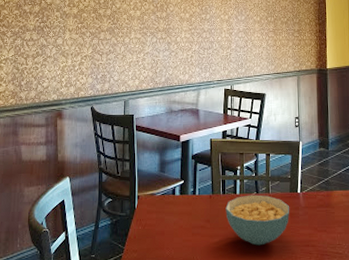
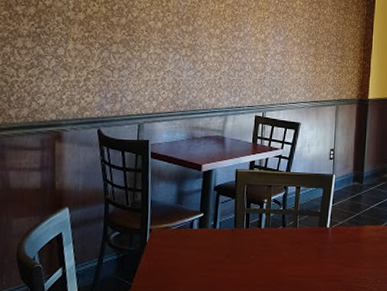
cereal bowl: present [225,194,289,246] -> none [248,229,317,281]

